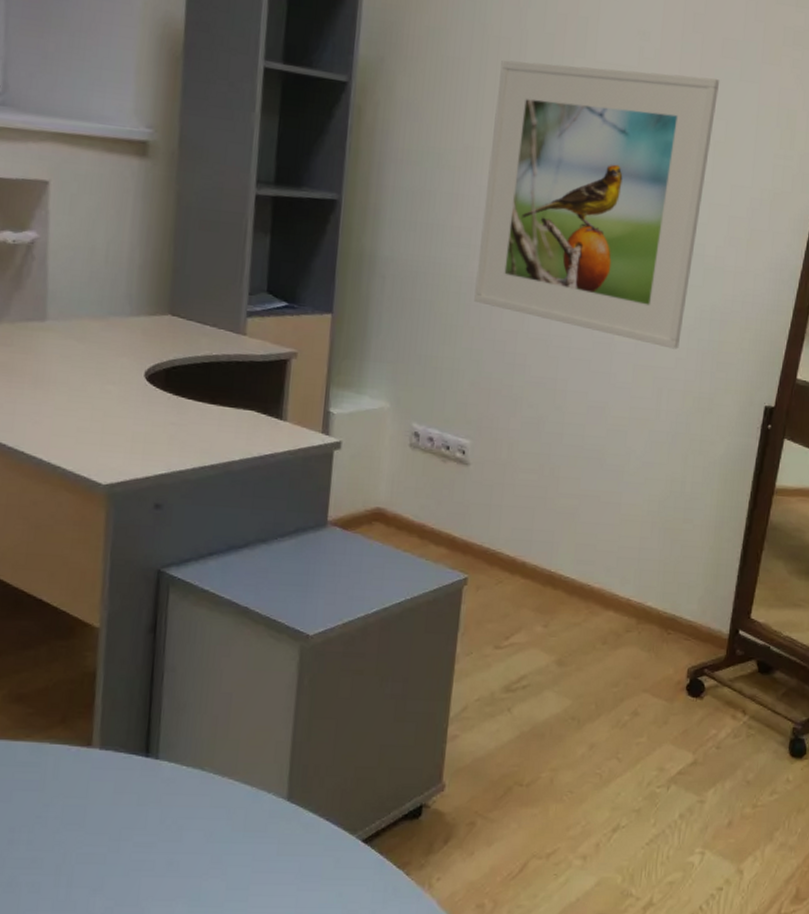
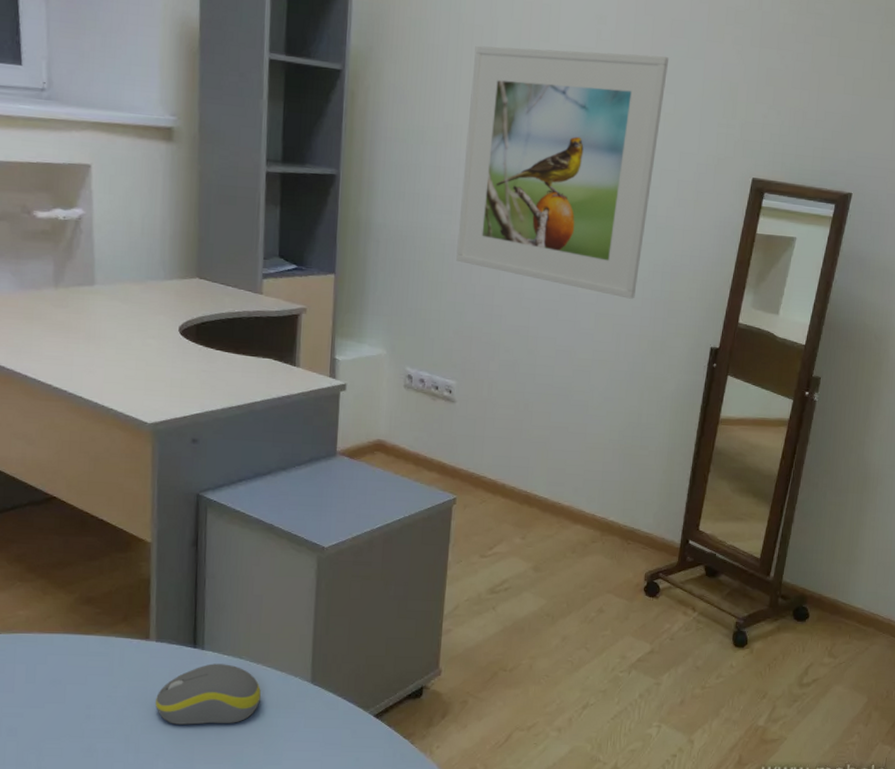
computer mouse: none [94,776,226,852] -> present [155,663,261,725]

